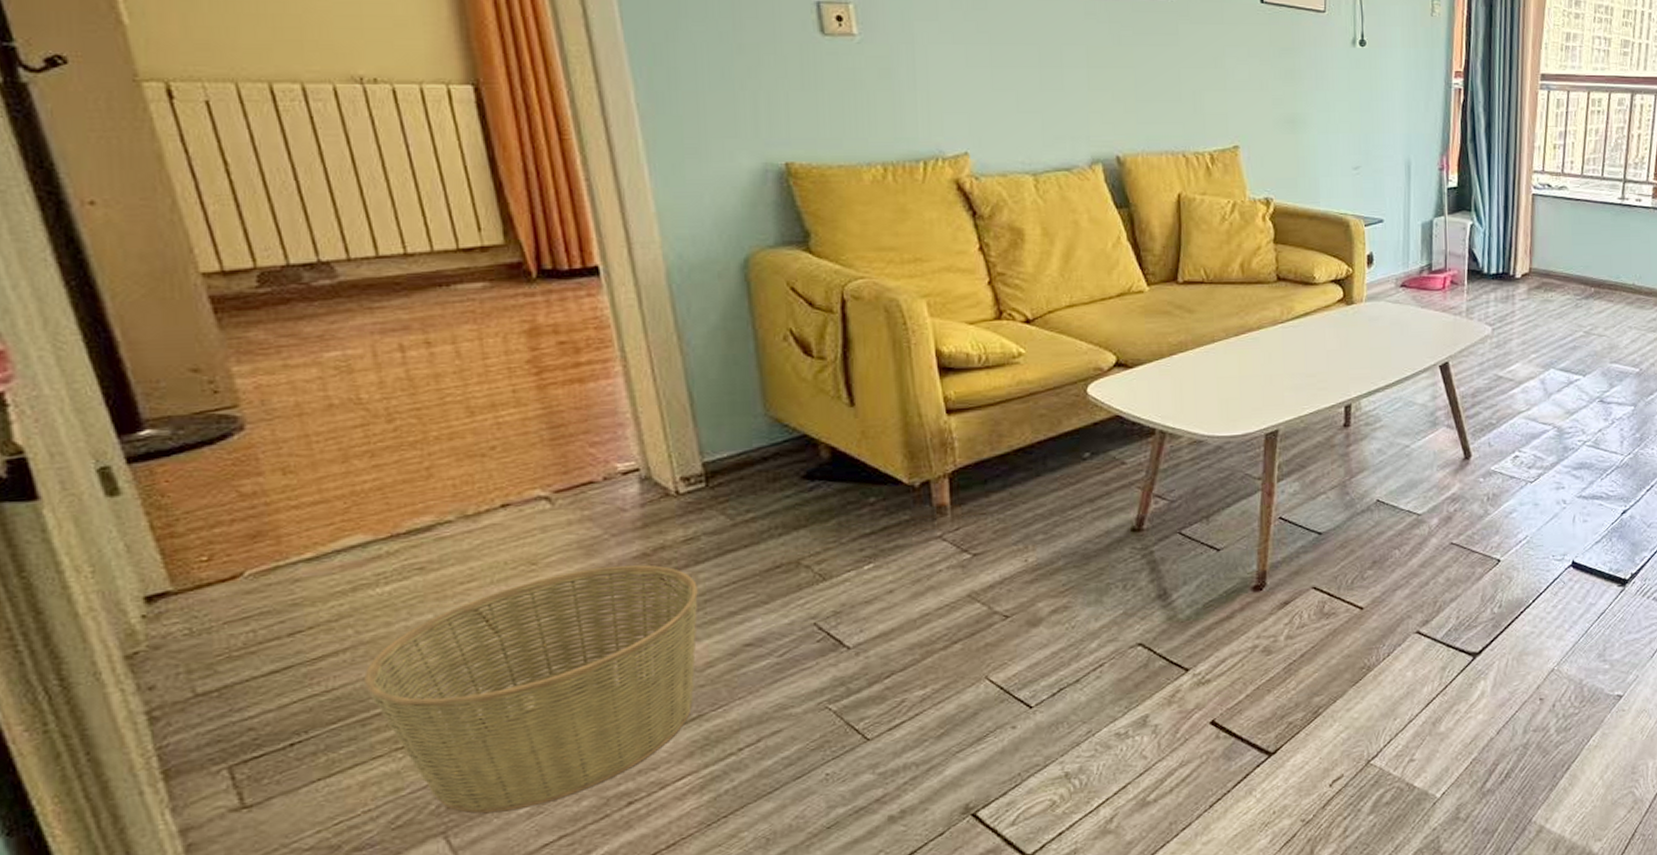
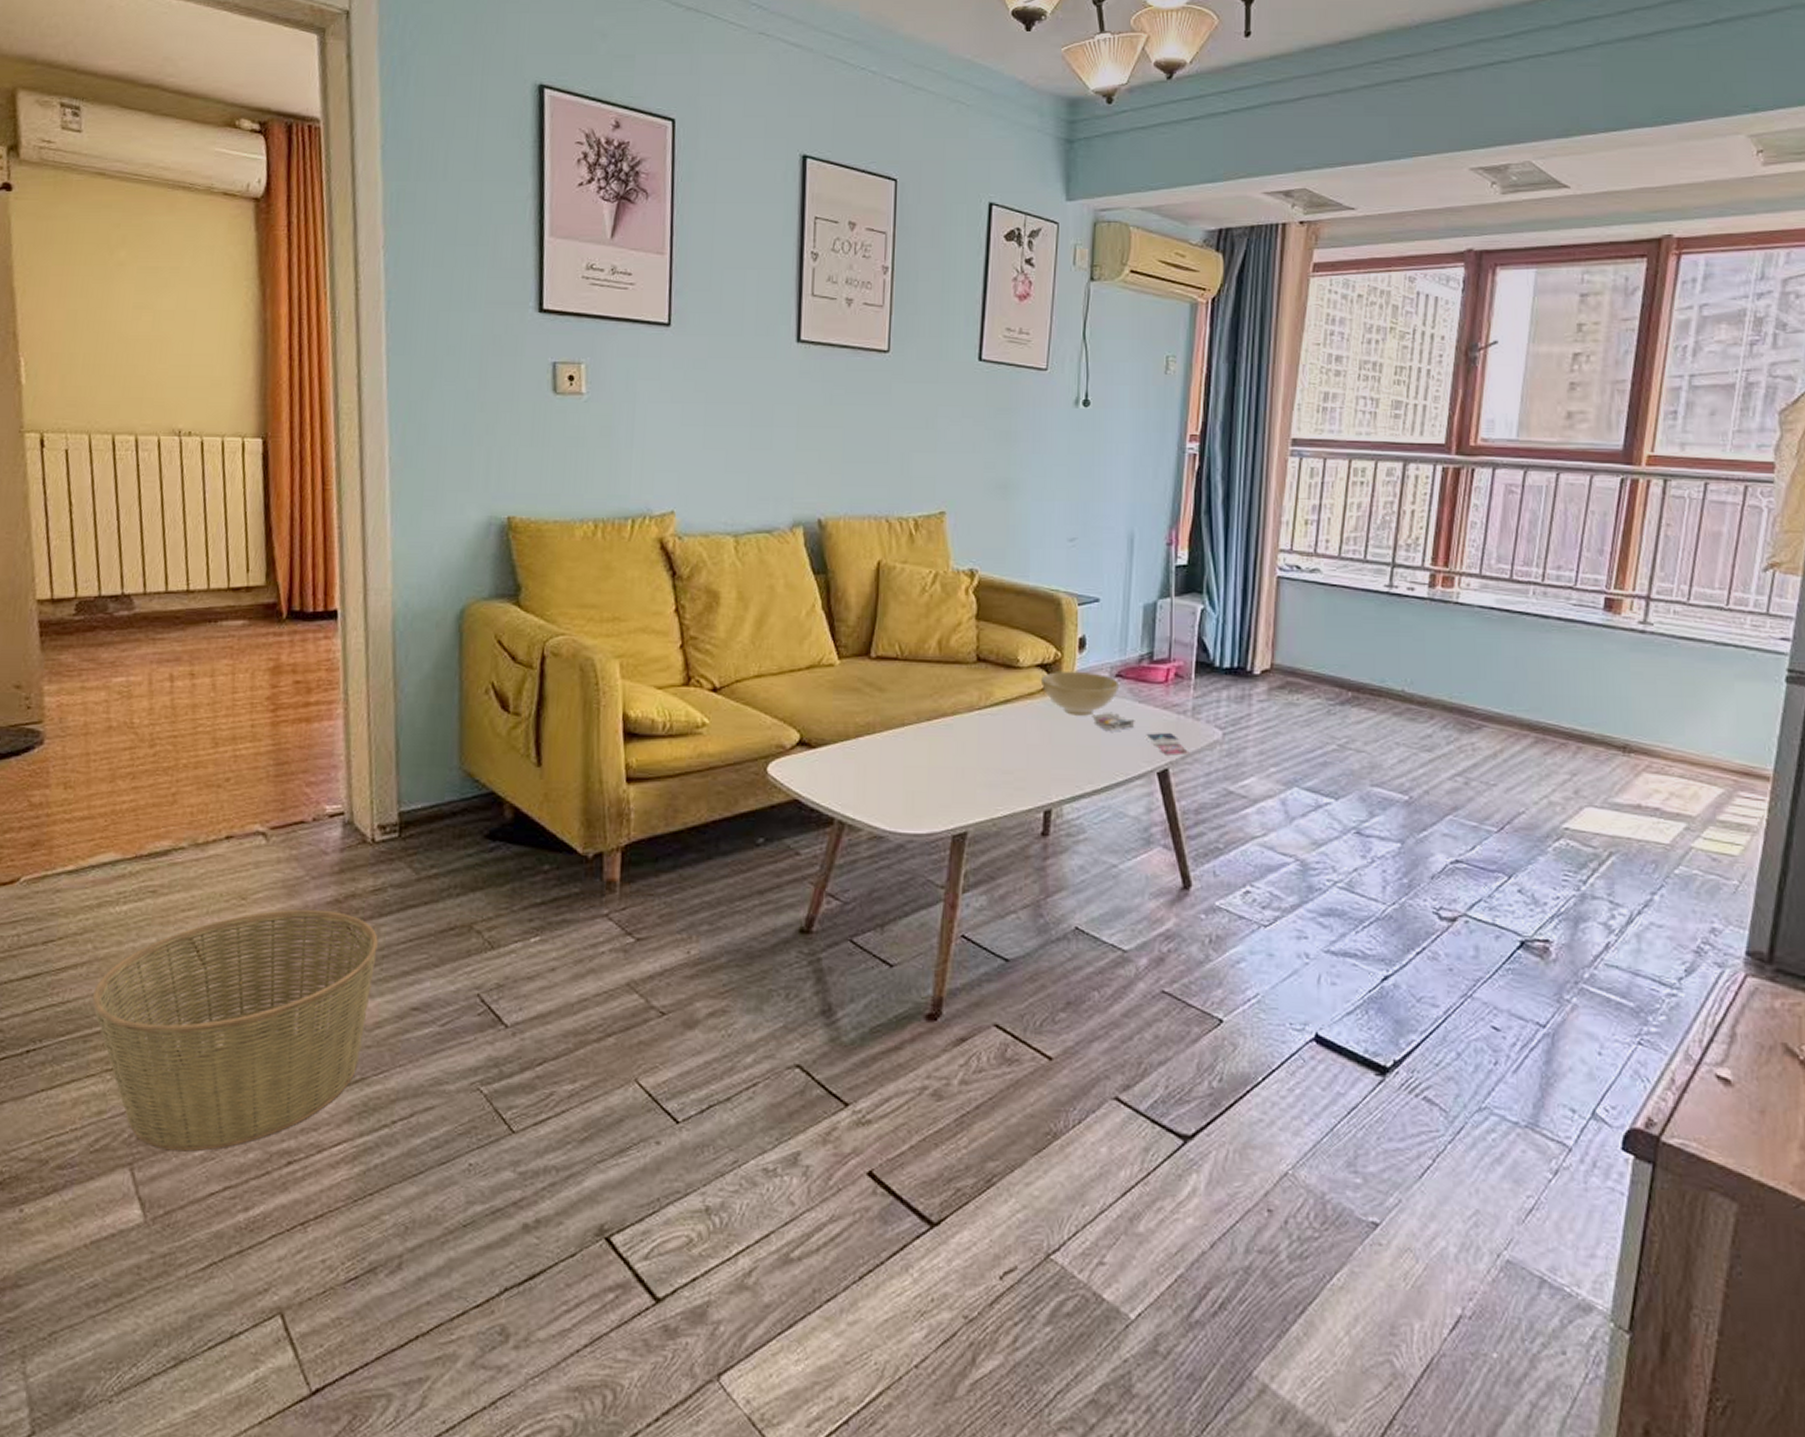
decorative bowl: none [1335,284,1405,323] -> present [1040,672,1120,716]
magazine: none [1382,317,1466,351] -> present [1092,712,1190,756]

